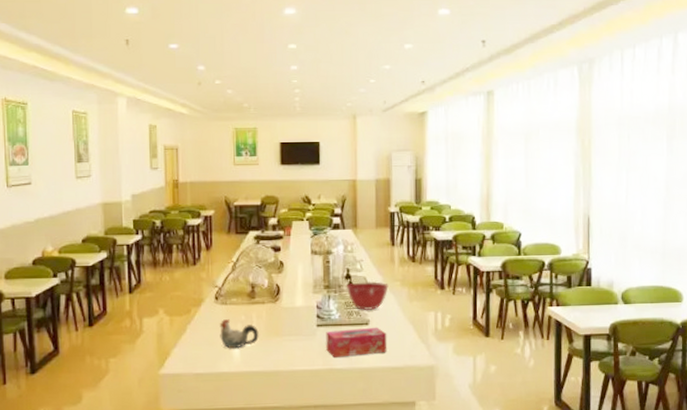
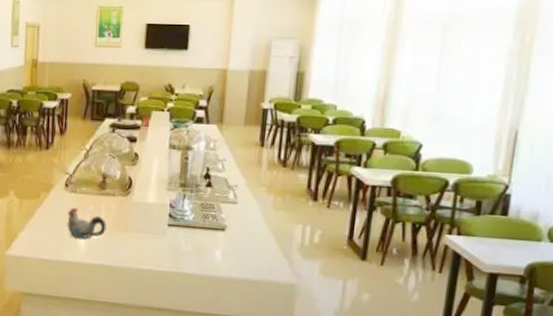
tissue box: present [326,327,387,358] -> none [176,232,245,263]
mixing bowl: present [346,281,389,311] -> none [203,183,252,216]

